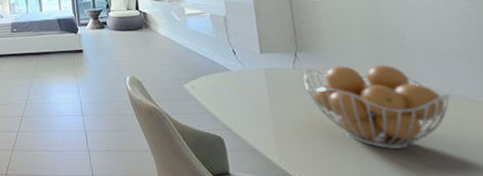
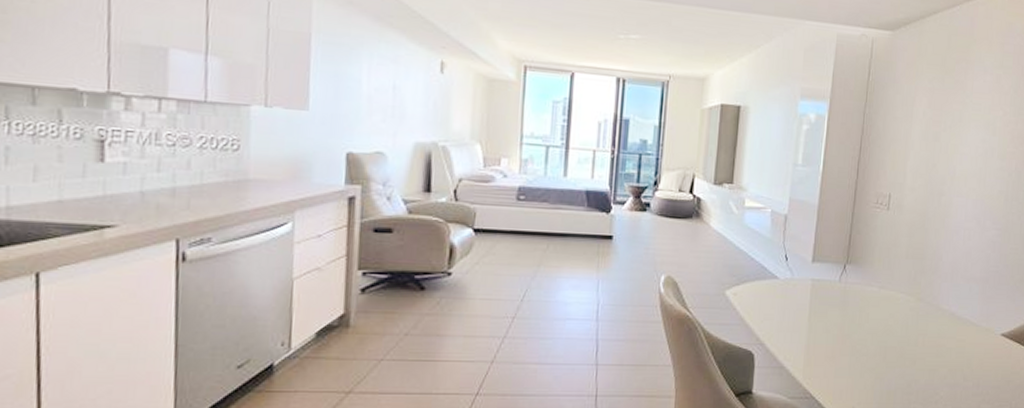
fruit basket: present [303,64,450,149] -> none [845,282,960,368]

